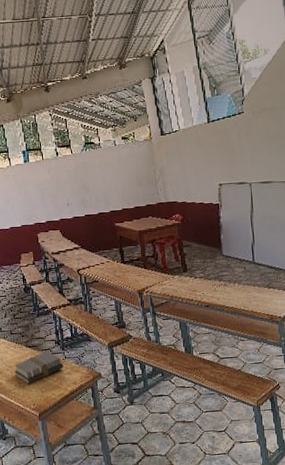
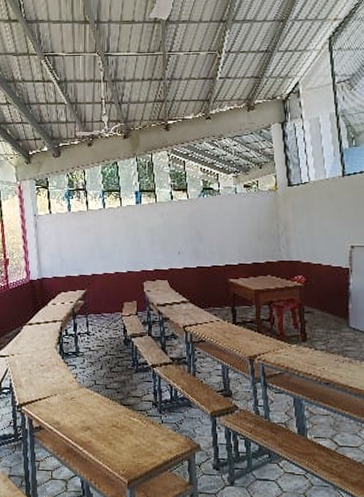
book: present [14,351,64,385] -> none [106,412,159,447]

